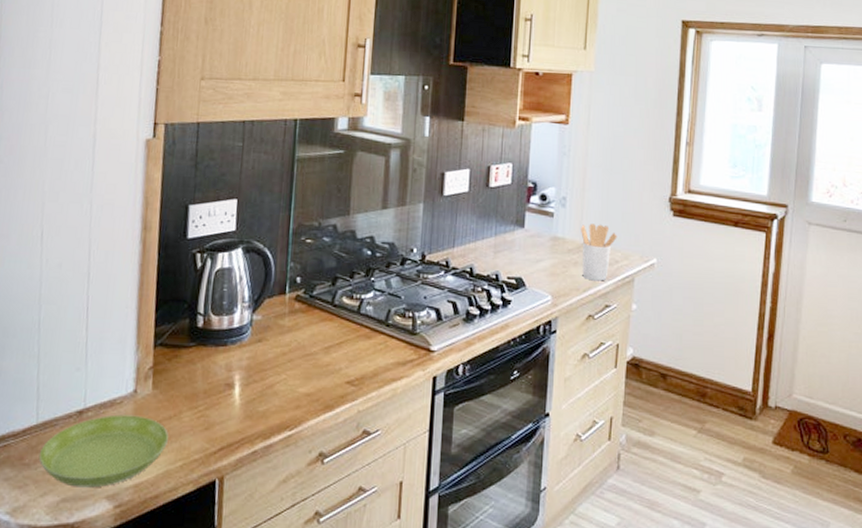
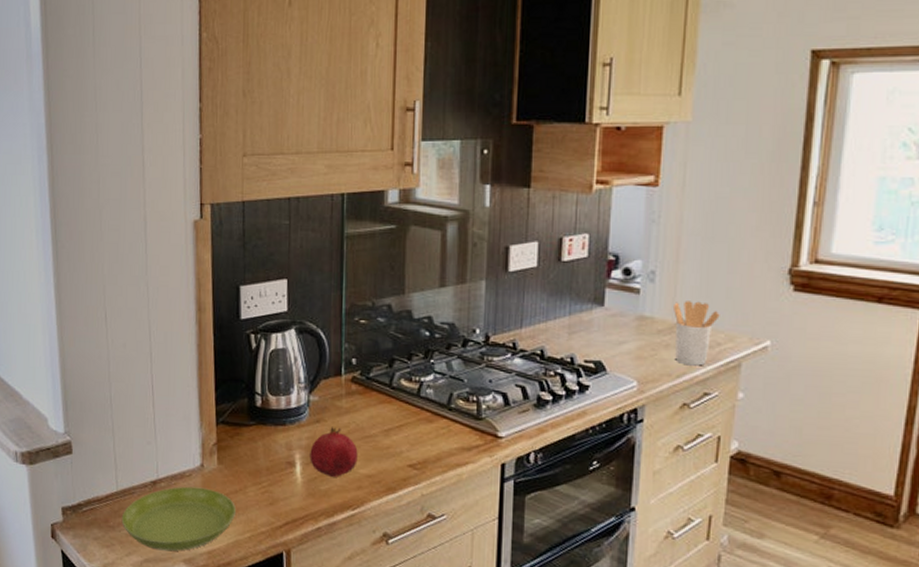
fruit: none [249,346,298,397] -> present [310,427,358,477]

